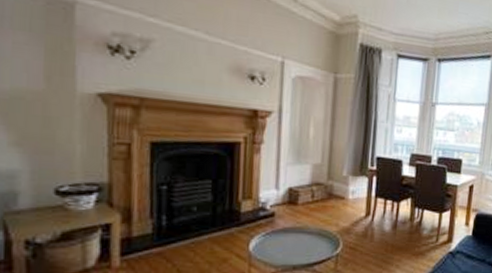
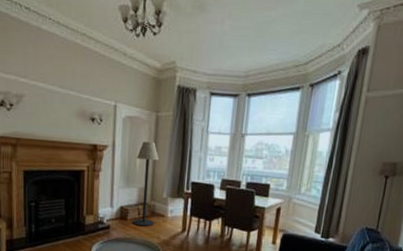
floor lamp: none [305,108,338,212] -> present [133,141,159,227]

